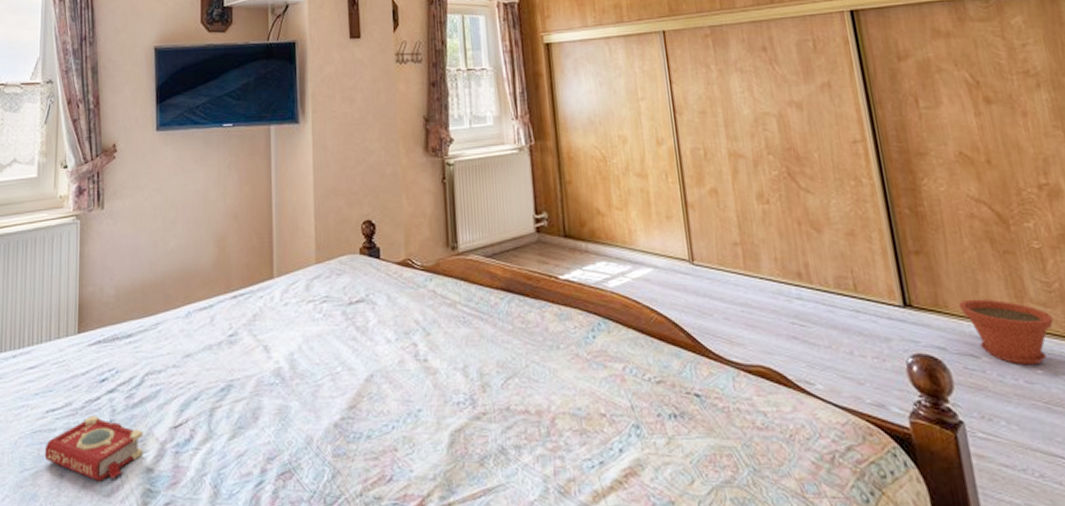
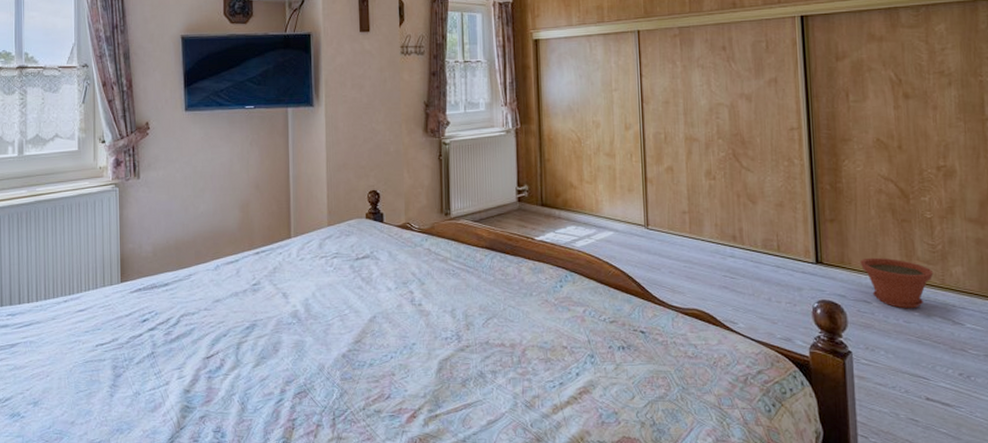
book: present [44,415,144,482] -> none [96,348,181,400]

